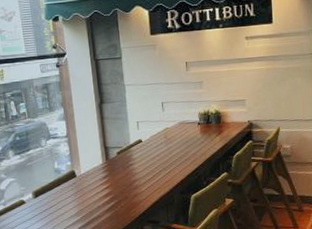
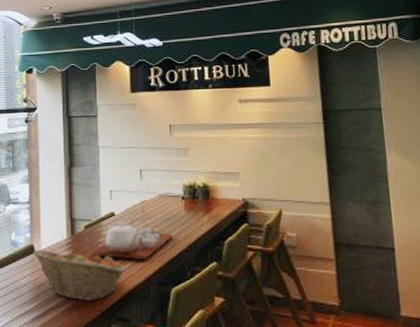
fruit basket: none [75,171,154,211] -> present [33,249,127,302]
tea set: none [124,144,191,177] -> present [91,220,172,261]

